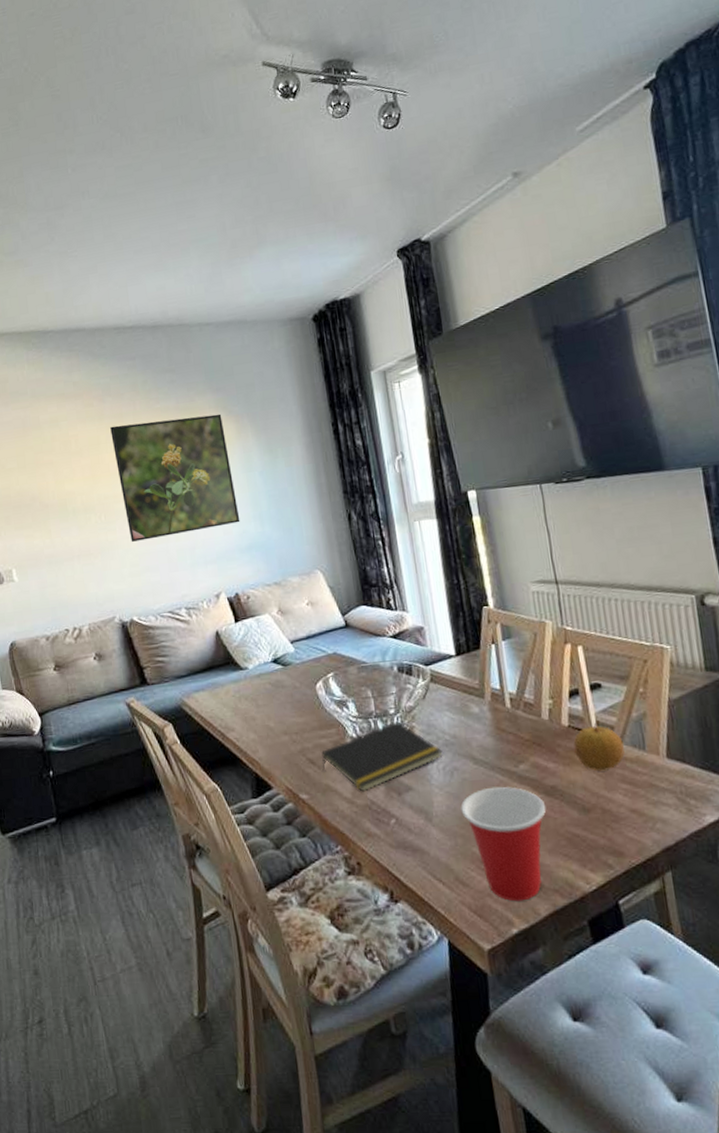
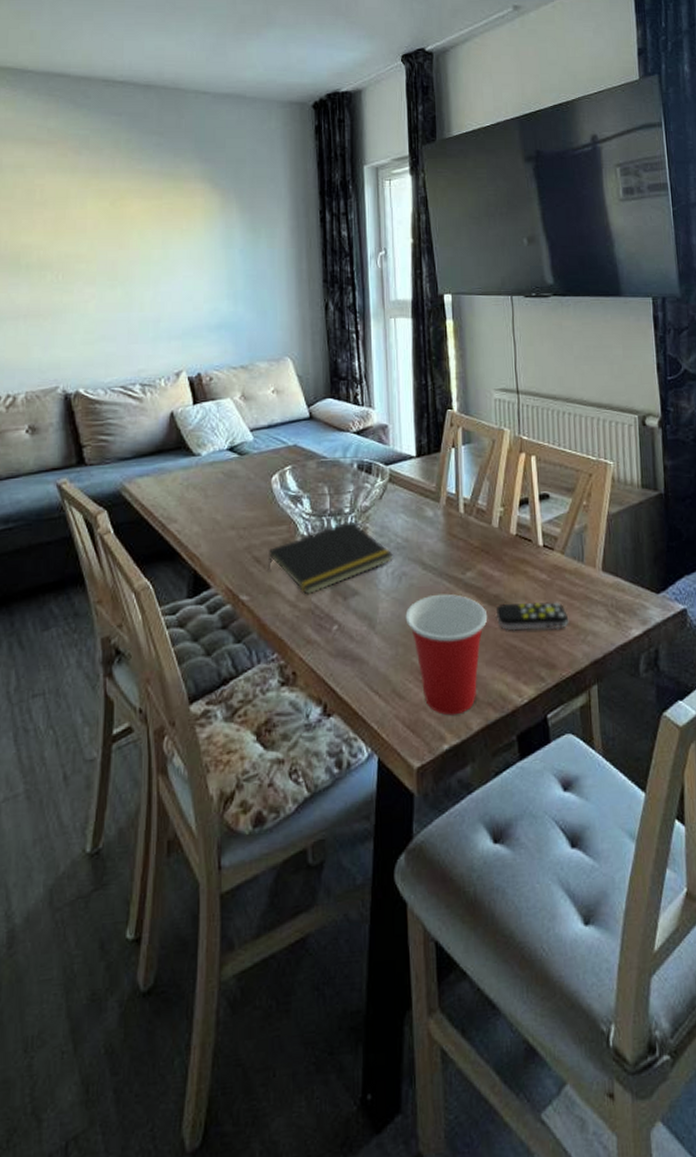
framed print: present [110,413,240,542] -> none [83,181,213,307]
remote control: none [553,790,635,820] -> present [495,602,569,631]
fruit: present [573,719,625,771] -> none [519,529,565,582]

